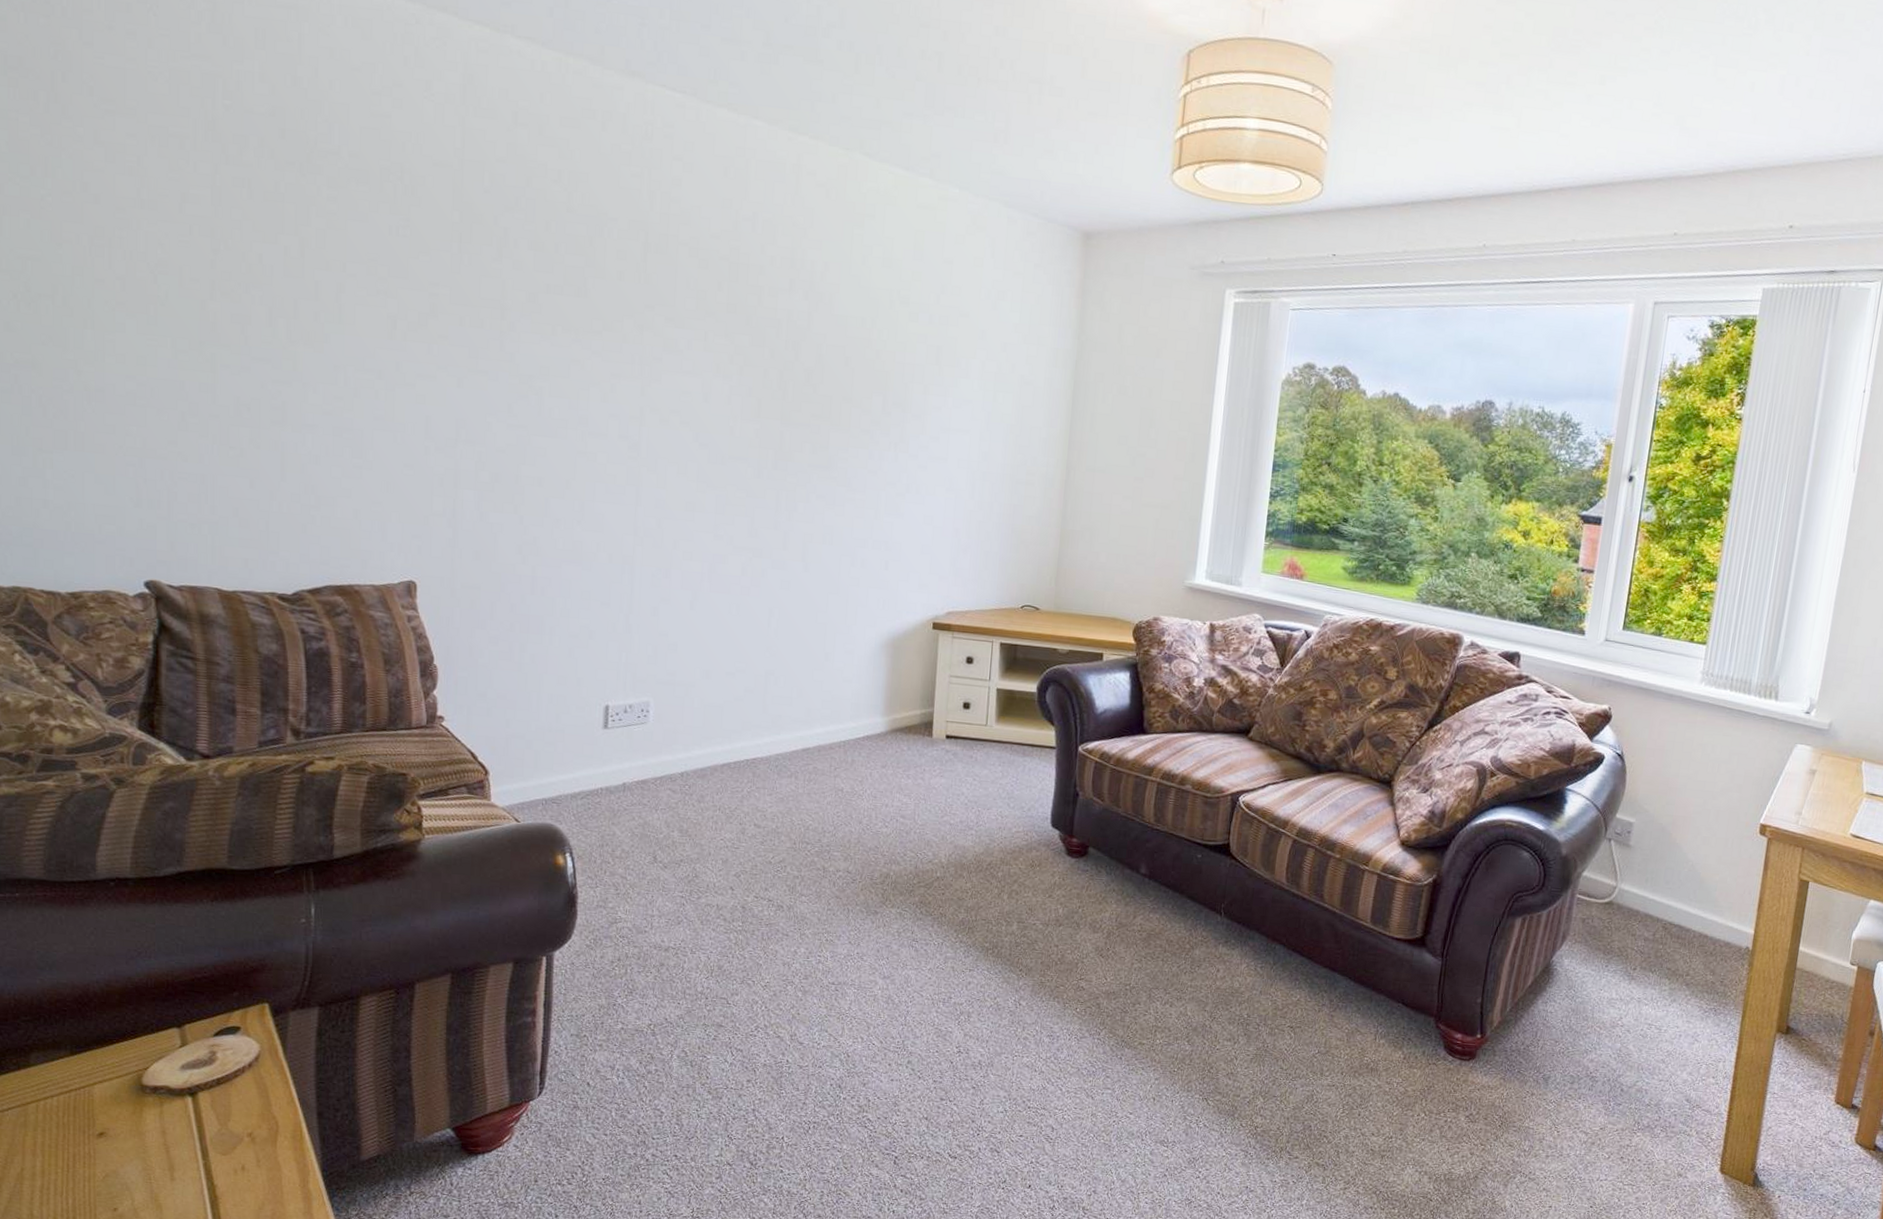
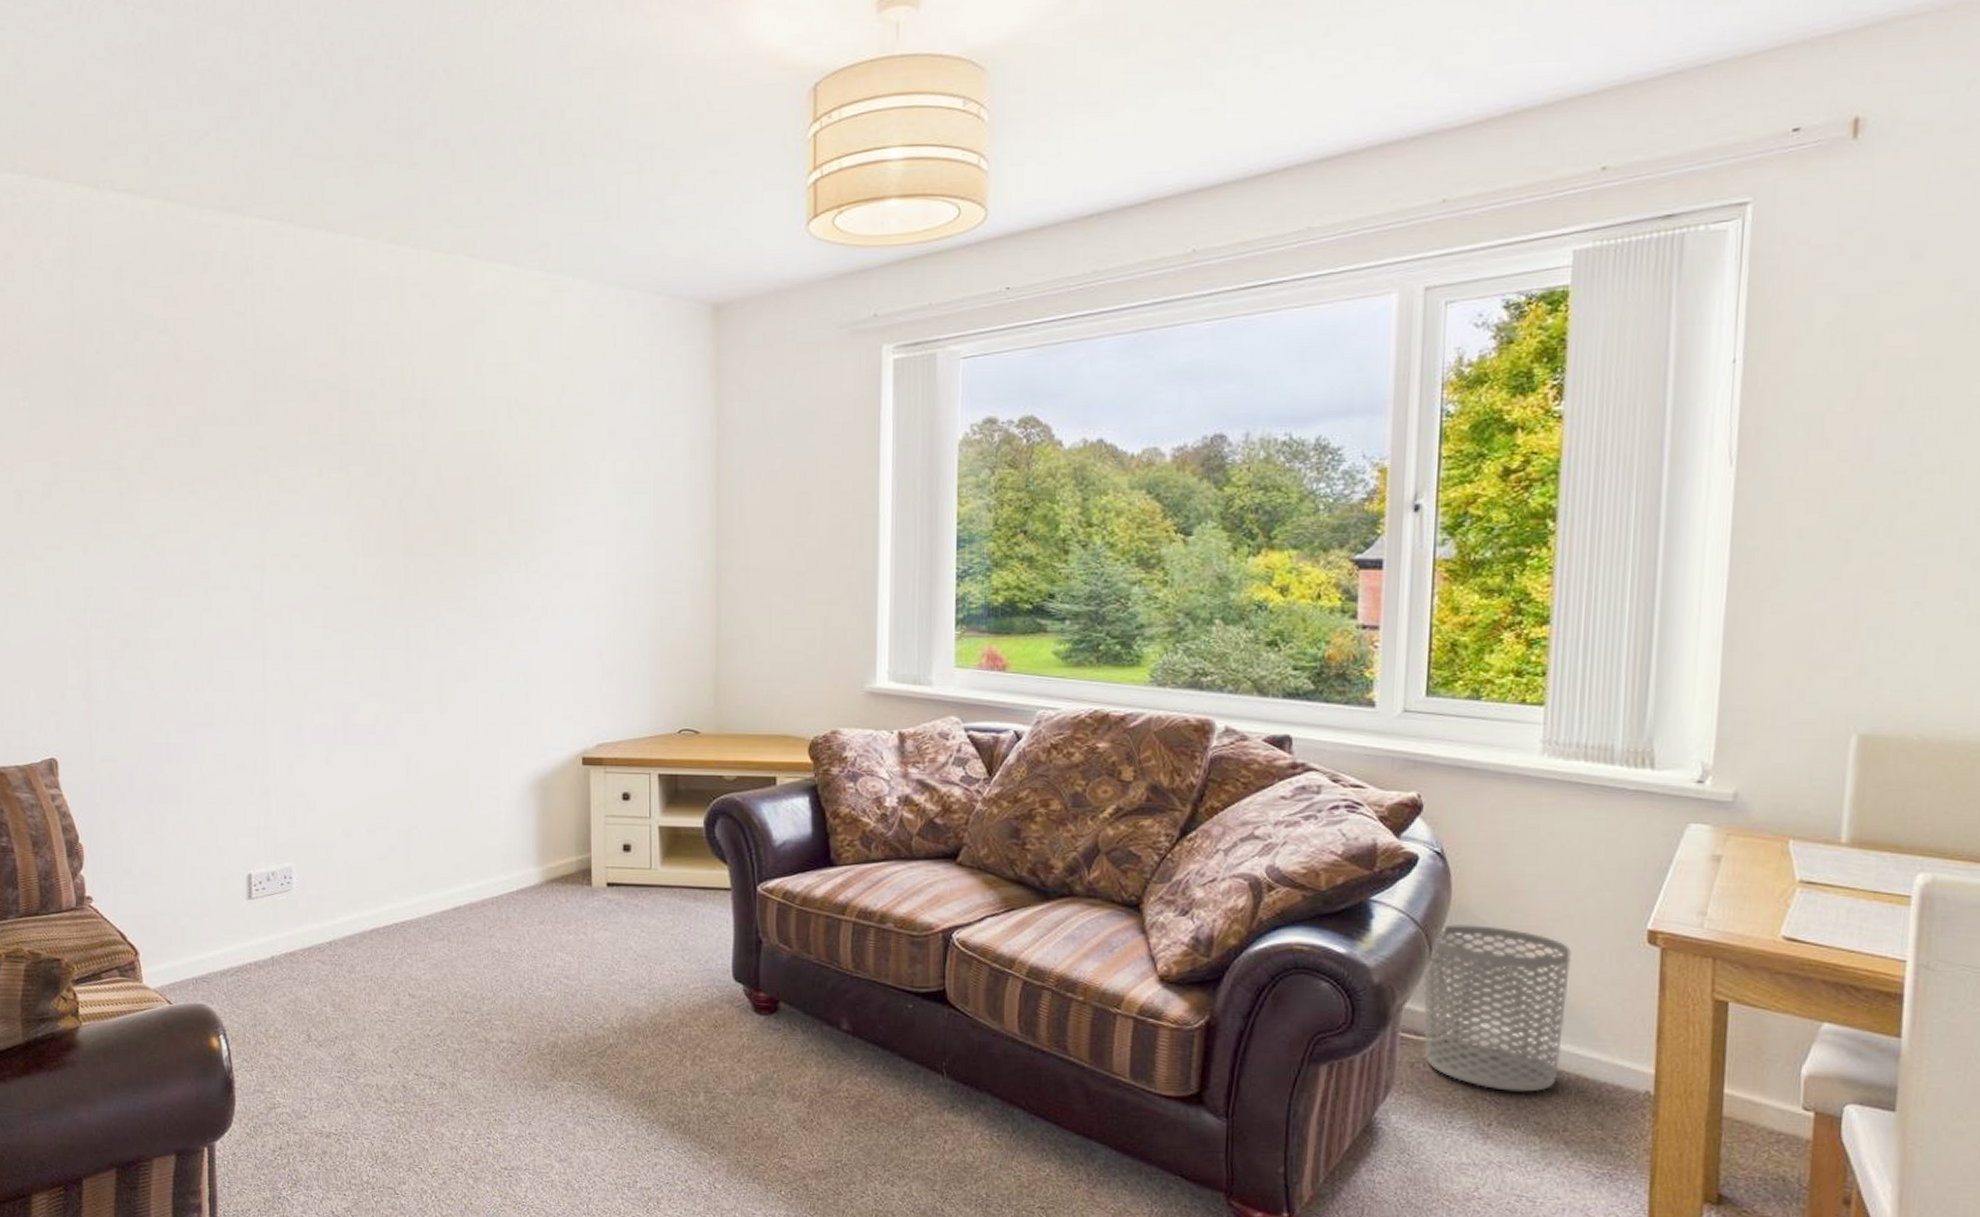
waste bin: none [1594,811,1706,945] -> present [1423,924,1571,1092]

